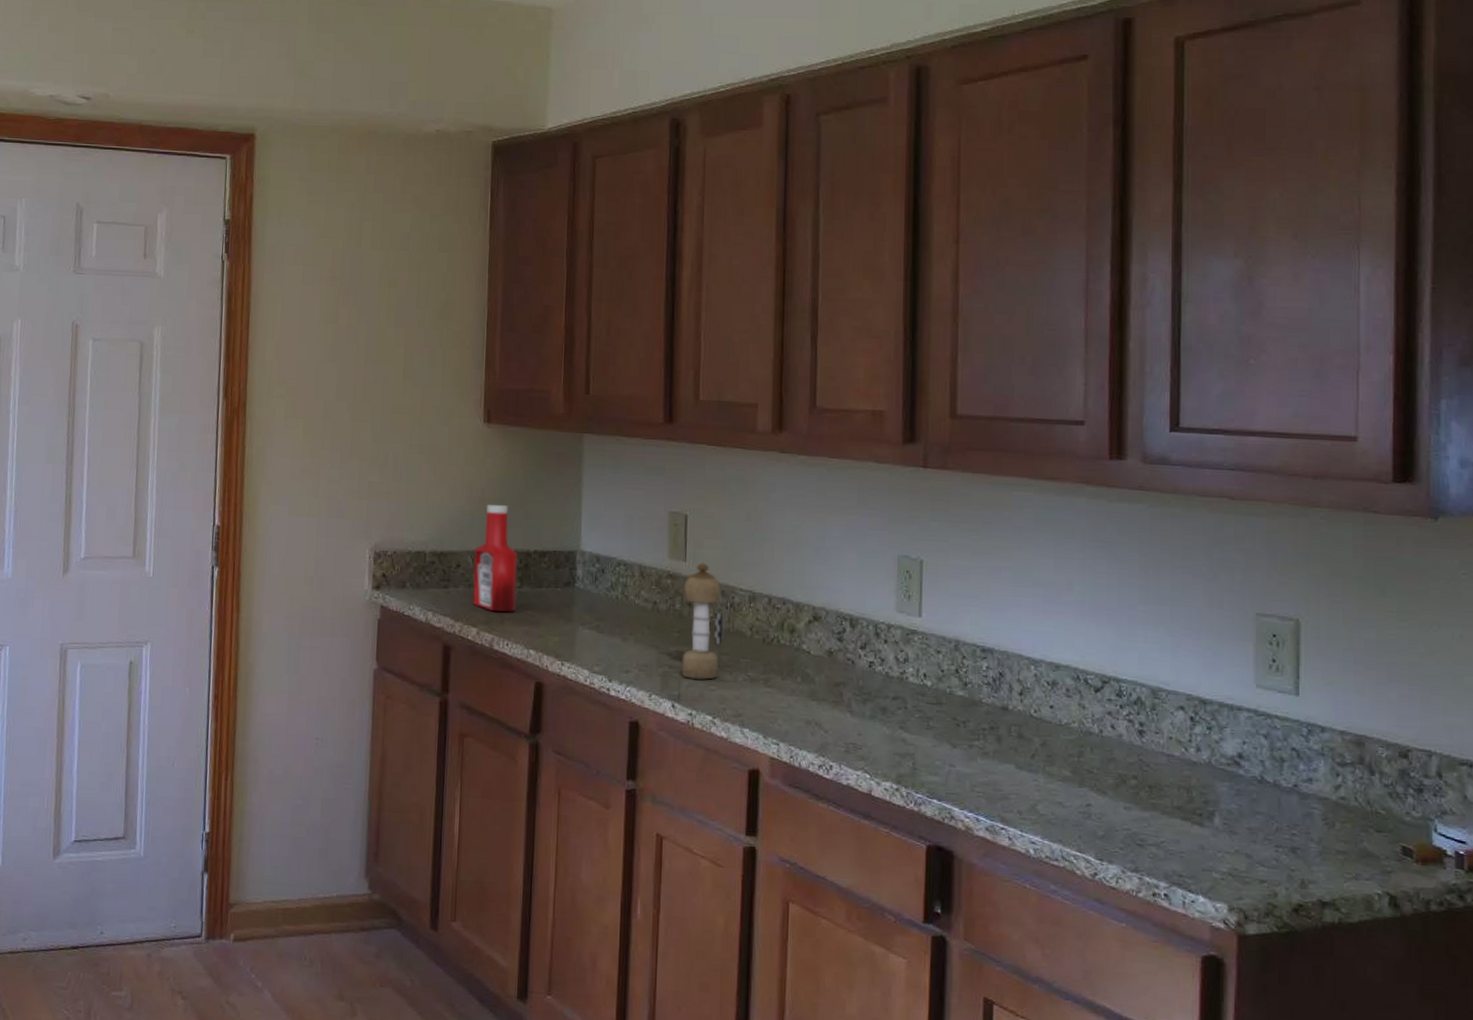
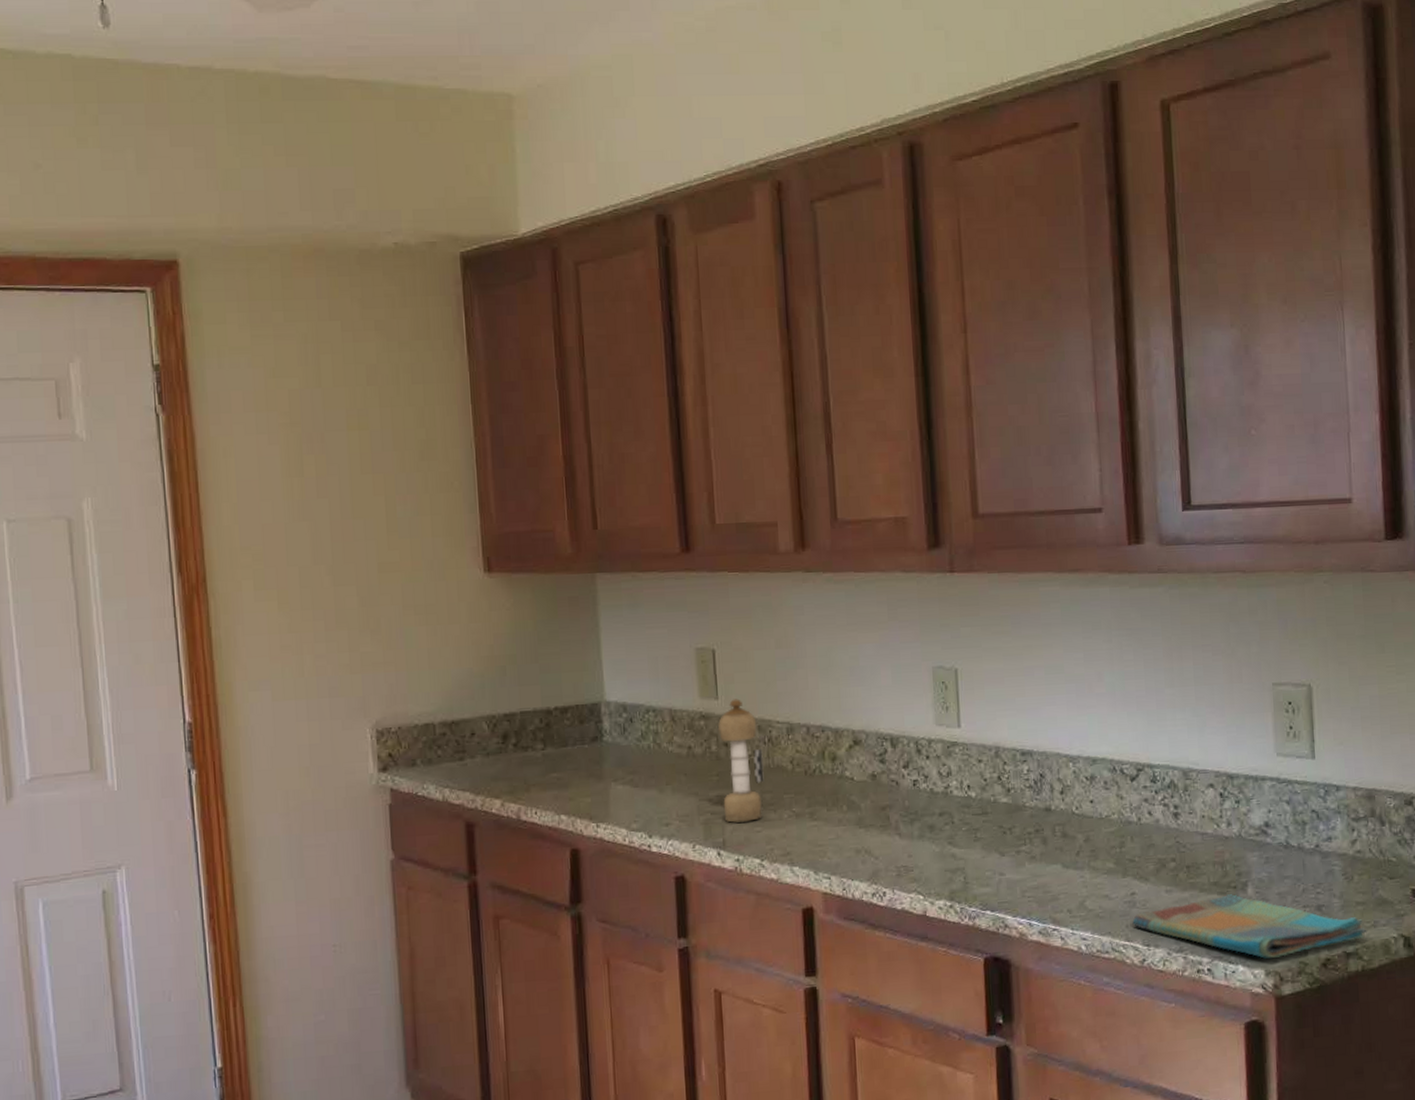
ketchup bottle: present [473,504,518,613] -> none [489,660,541,780]
dish towel: none [1084,821,1347,895] -> present [1131,894,1367,959]

